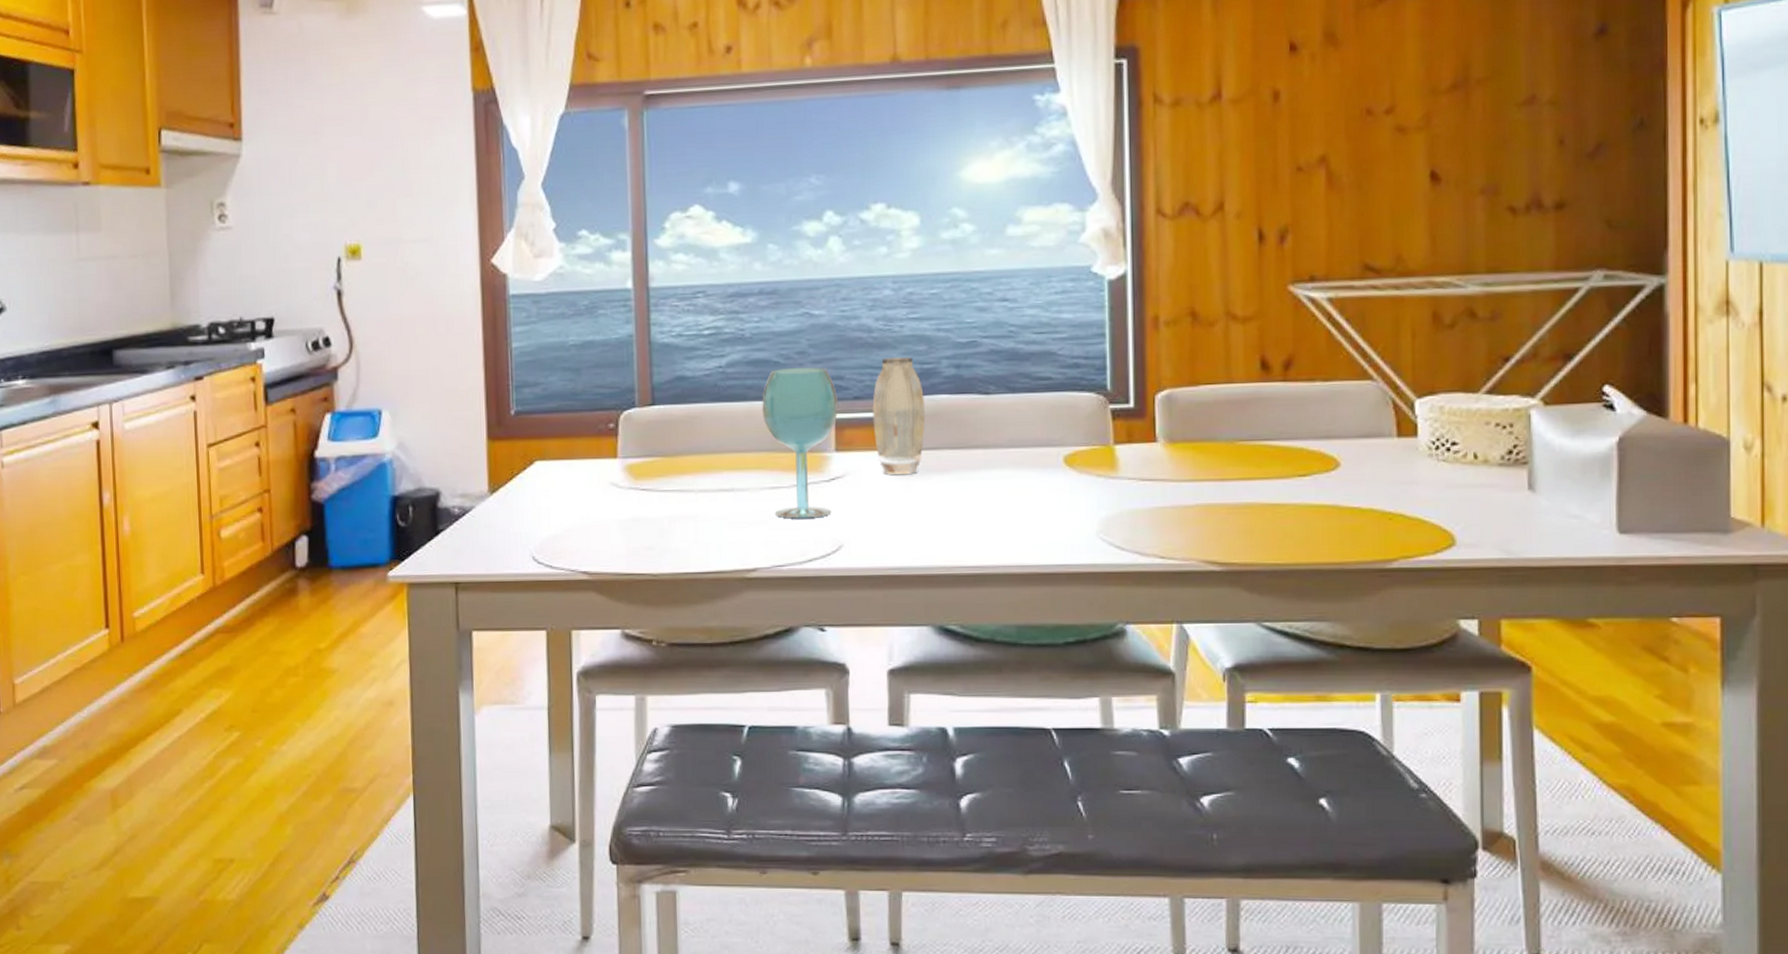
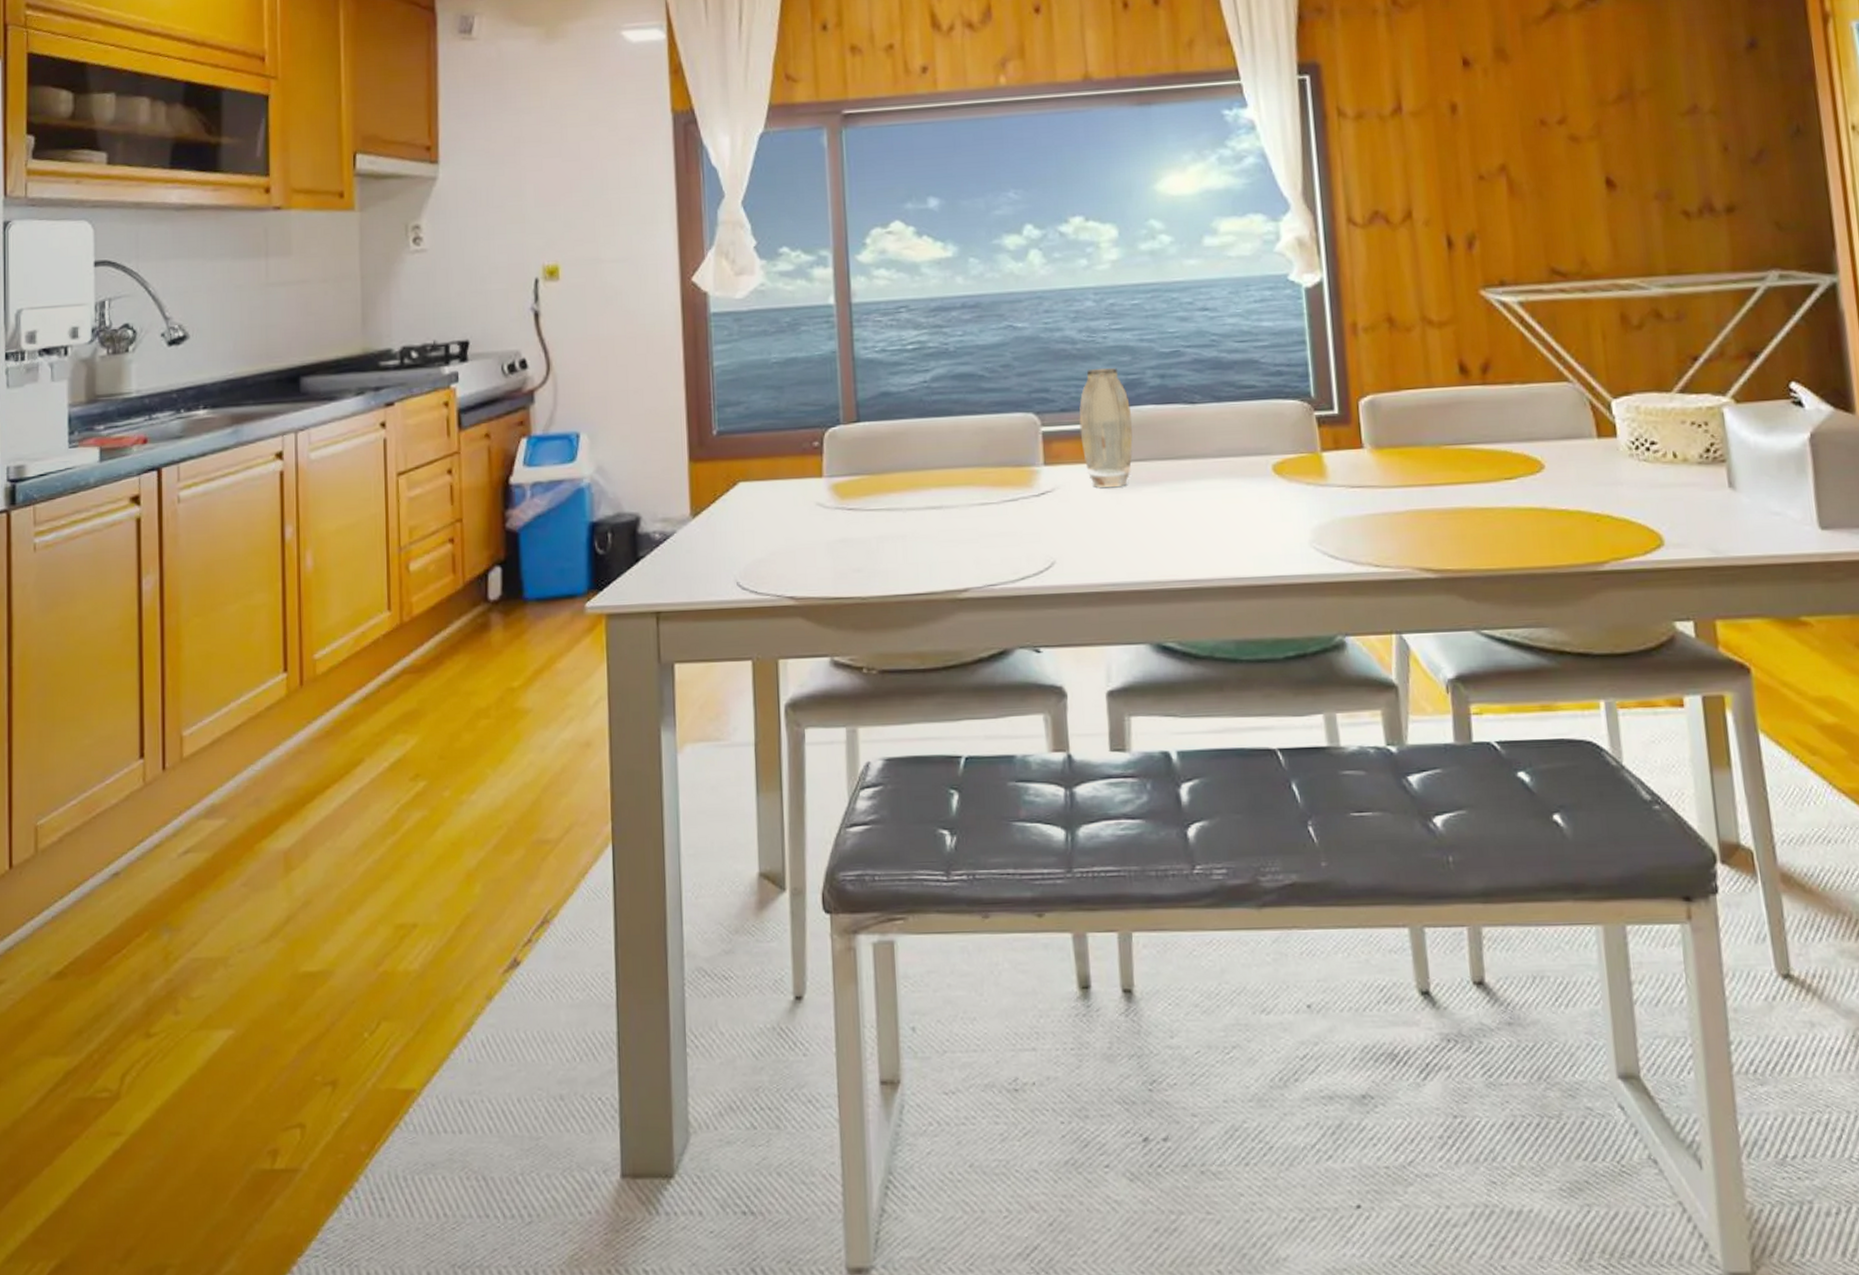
wine glass: present [762,367,838,519] -> none [968,380,1045,536]

